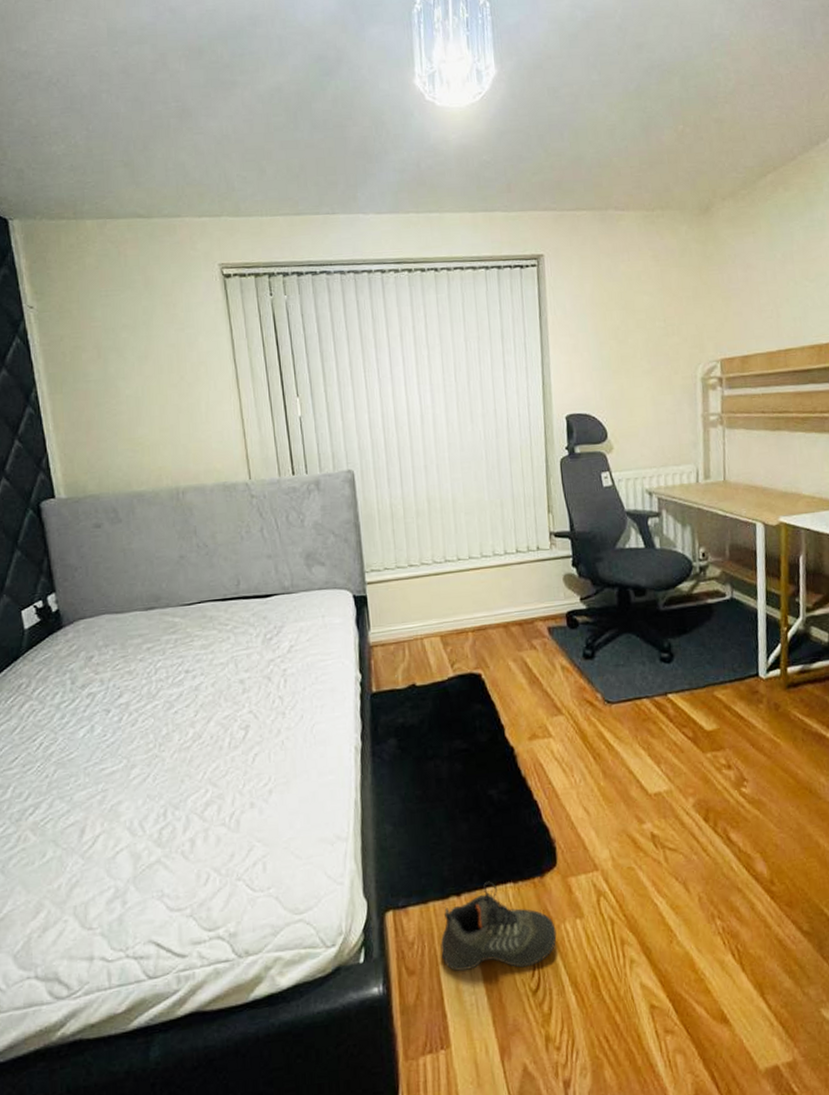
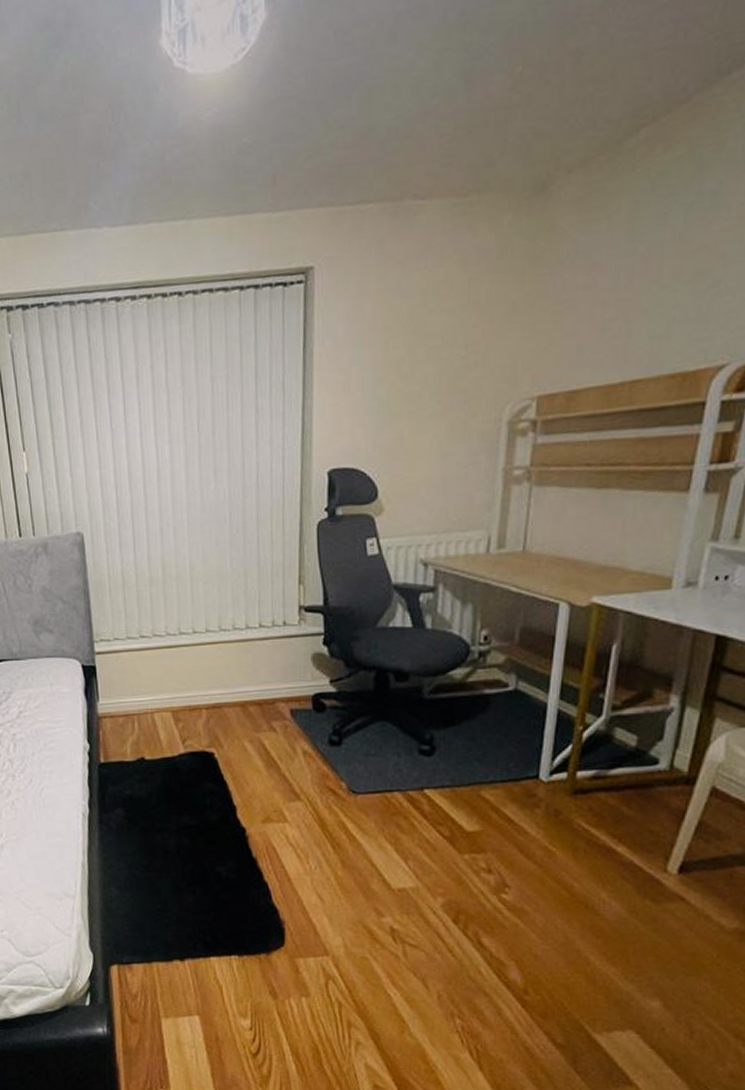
shoe: present [440,881,557,971] -> none [163,951,280,1032]

